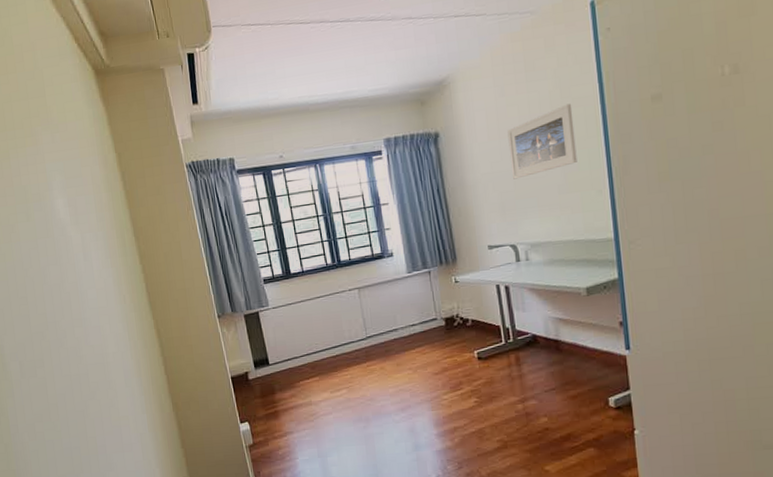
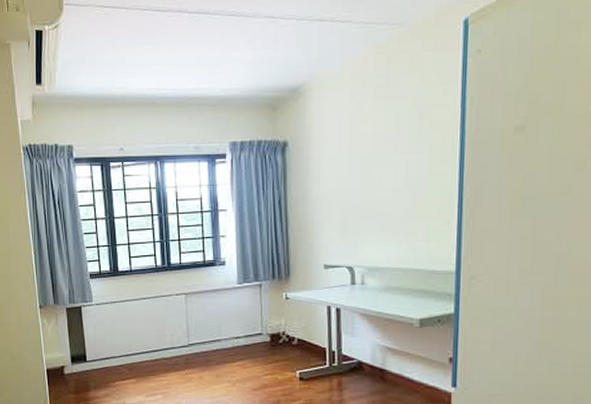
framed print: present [507,103,577,180] -> none [358,126,430,199]

